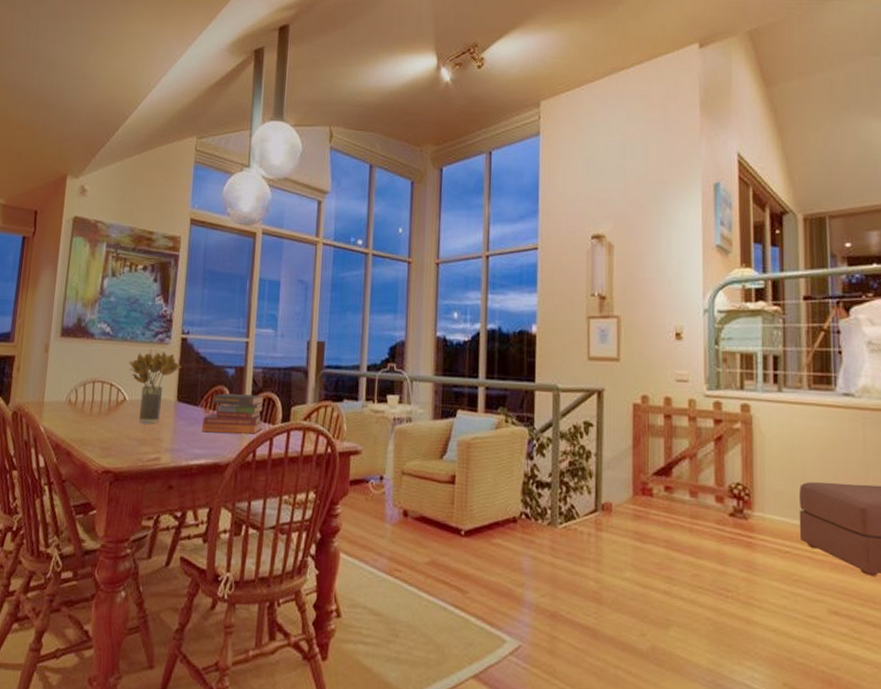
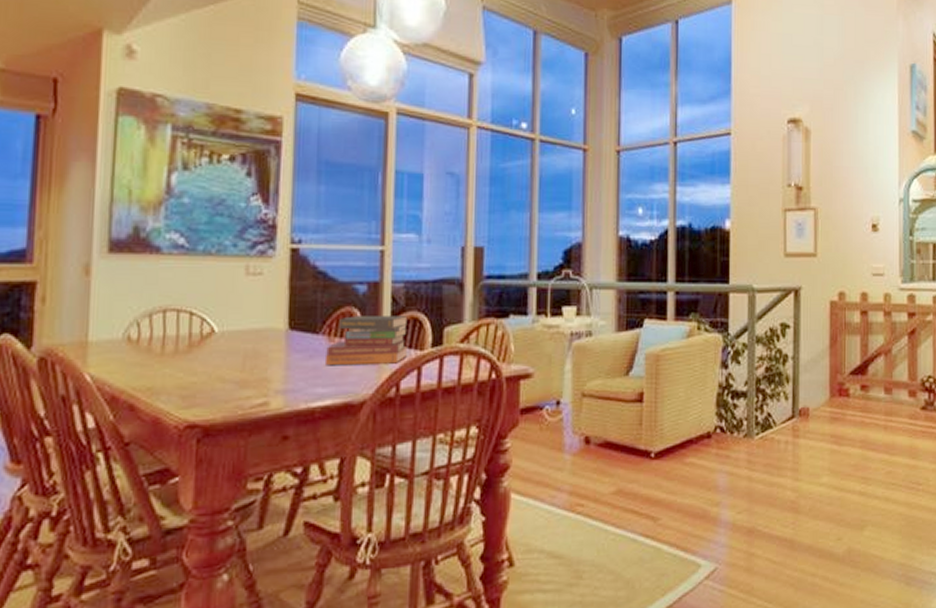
flower bouquet: present [129,352,182,424] -> none [215,267,293,361]

